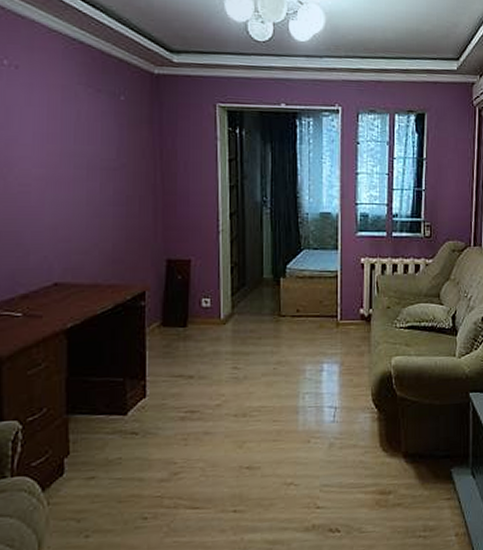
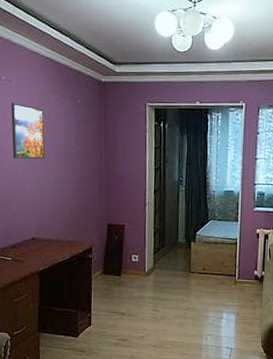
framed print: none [19,96,73,176] -> present [11,102,45,160]

